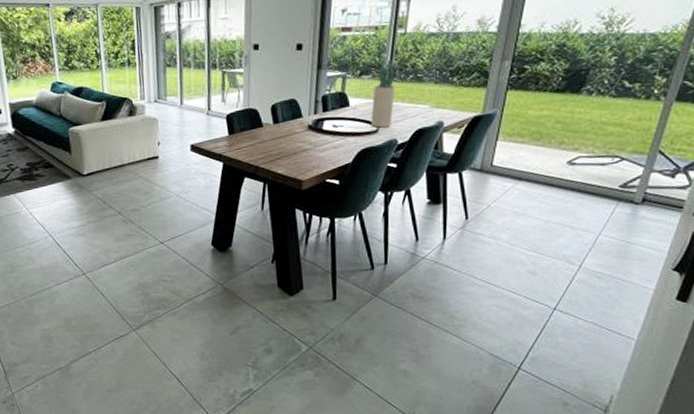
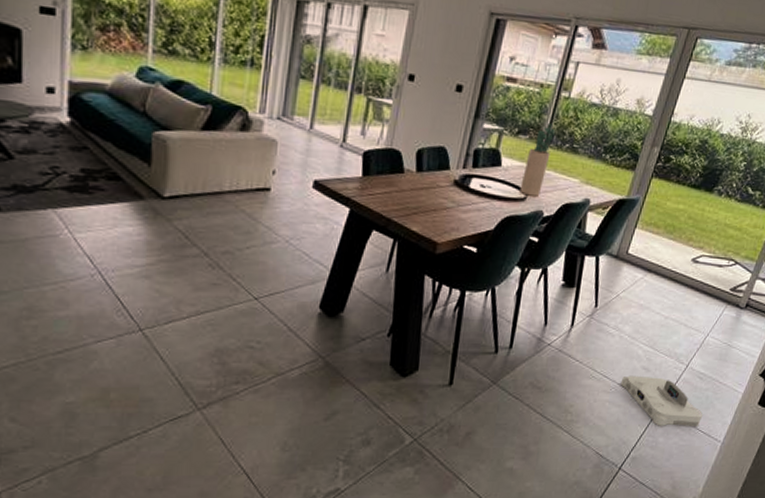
robot vacuum: none [506,279,607,327] -> present [620,375,702,427]

